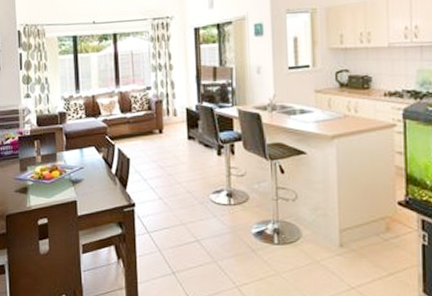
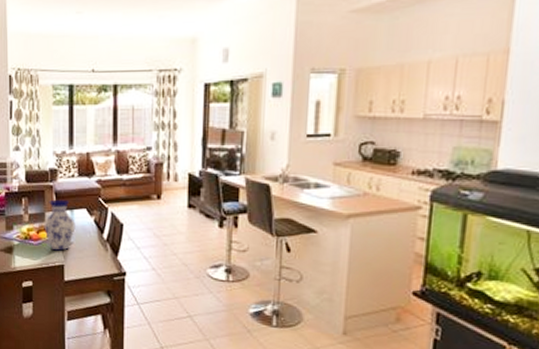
vase: none [56,139,86,188] -> present [44,199,76,251]

